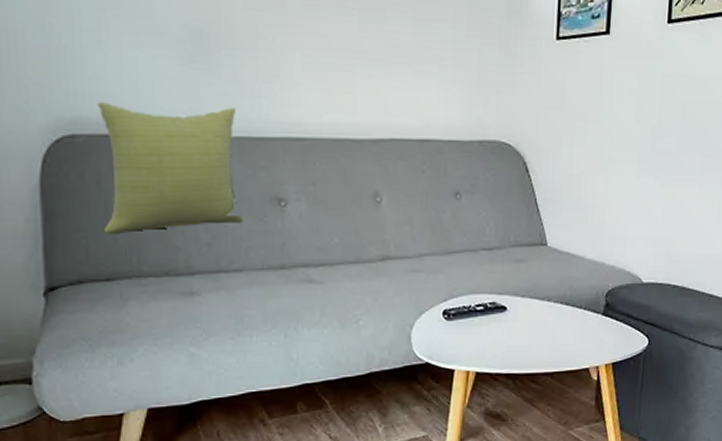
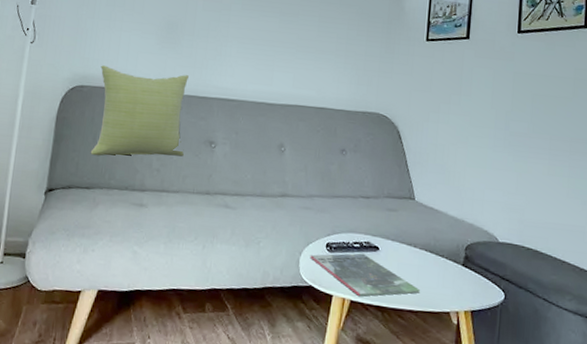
magazine: none [424,316,555,366] -> present [310,253,420,297]

